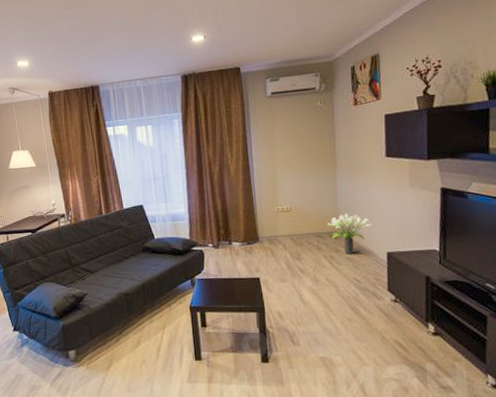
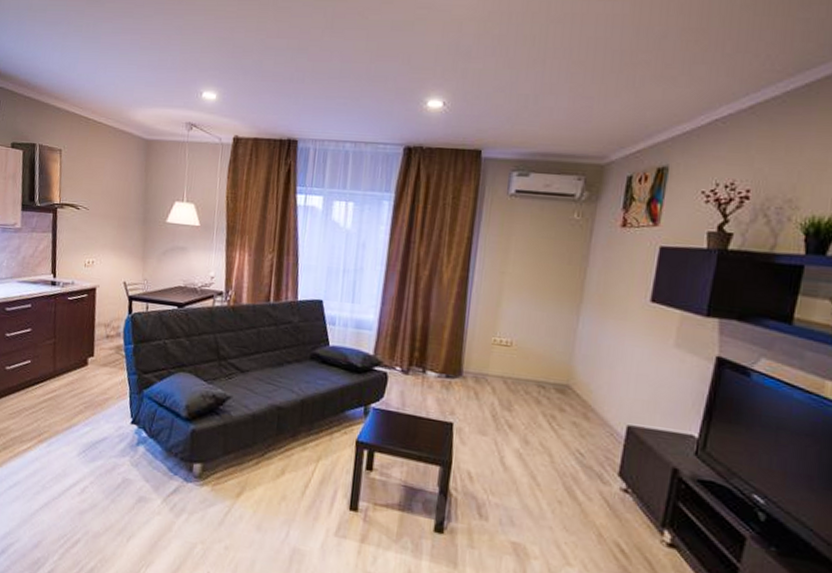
potted plant: present [326,213,372,255] -> none [554,363,614,419]

